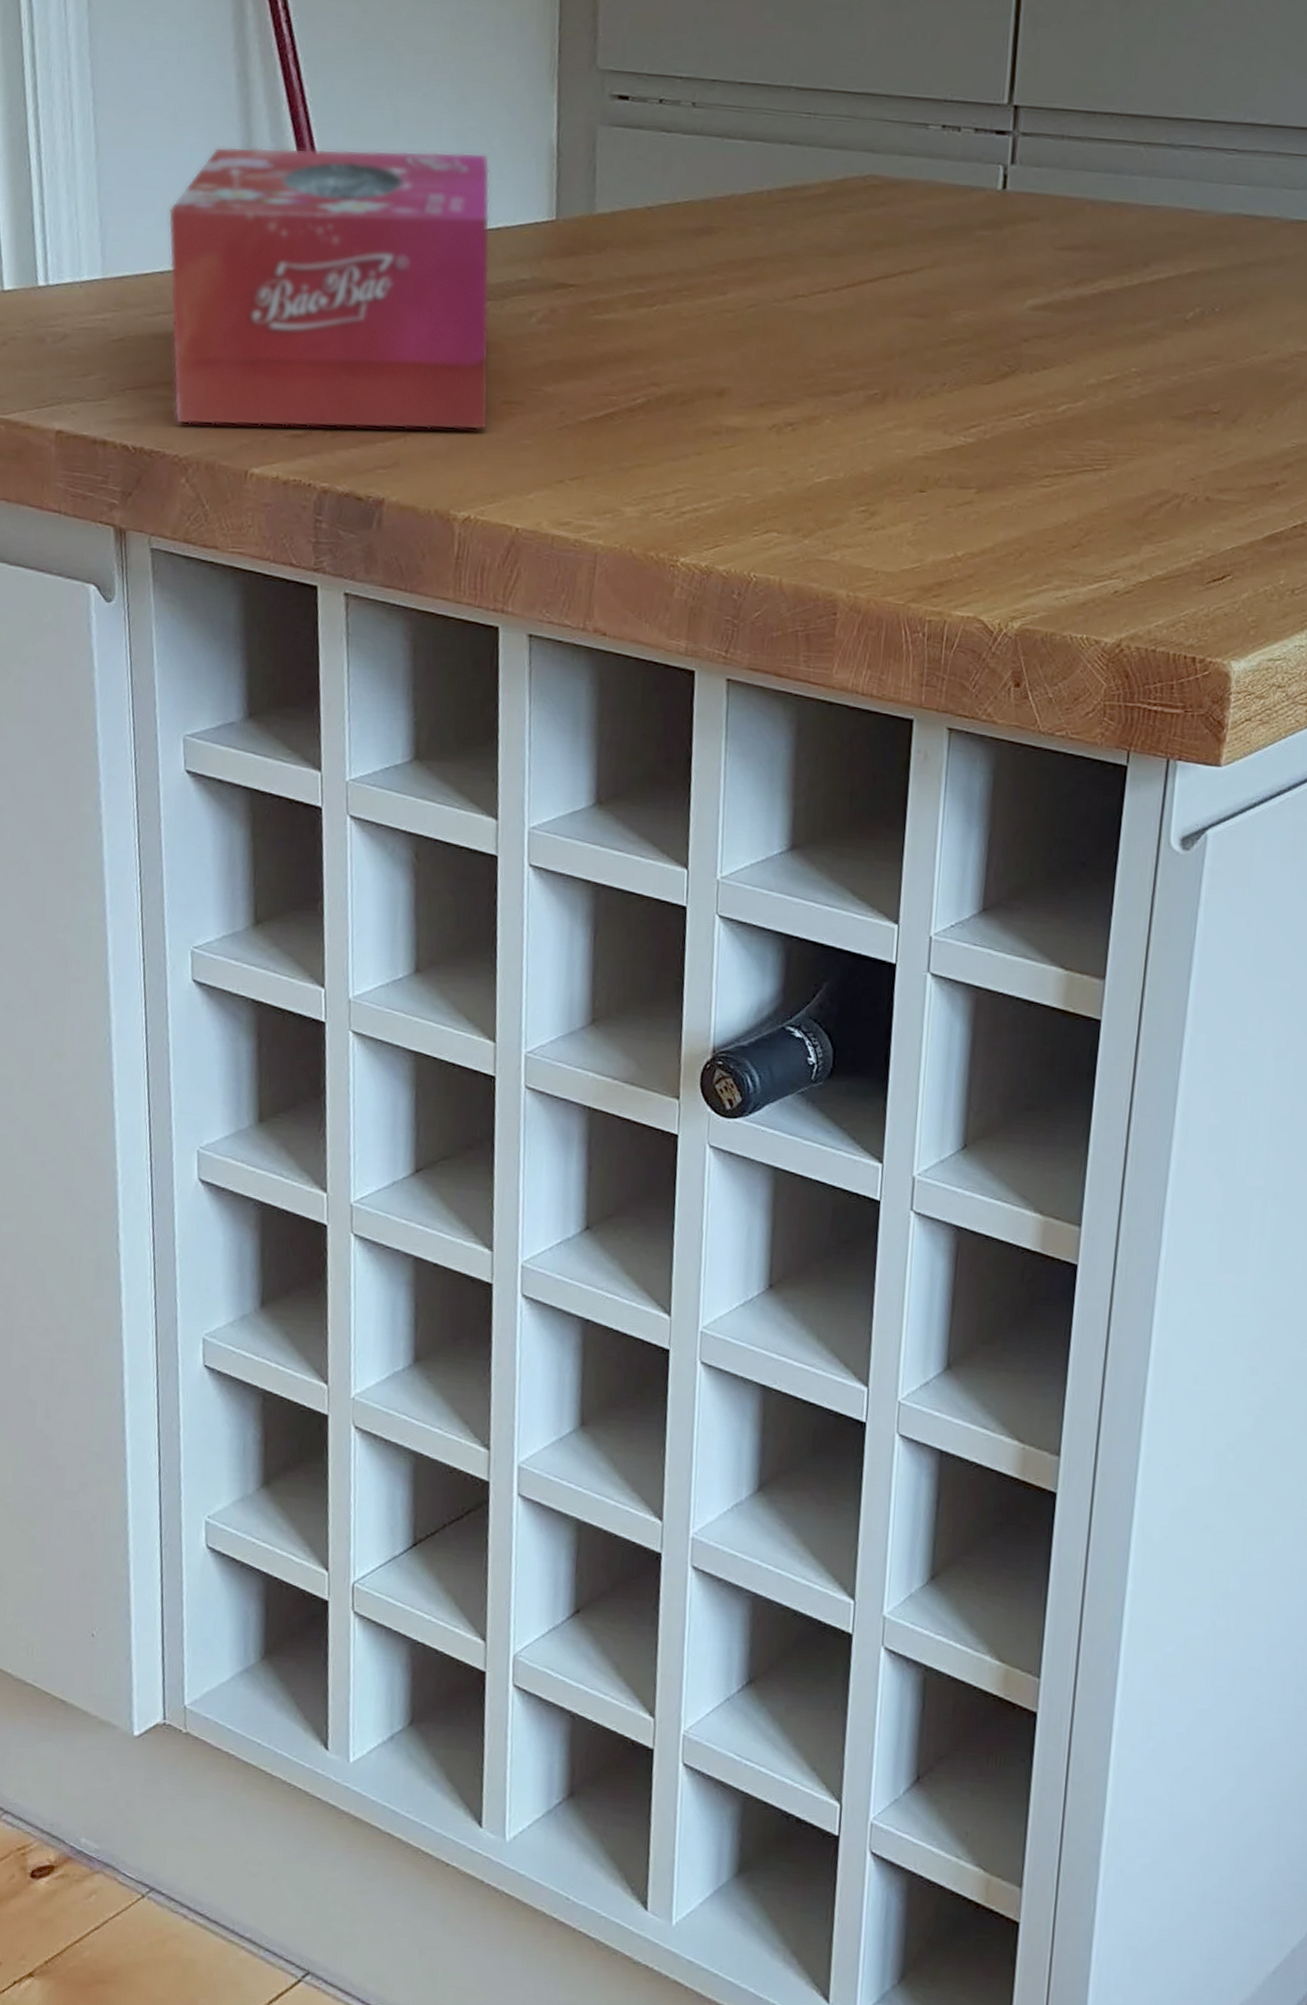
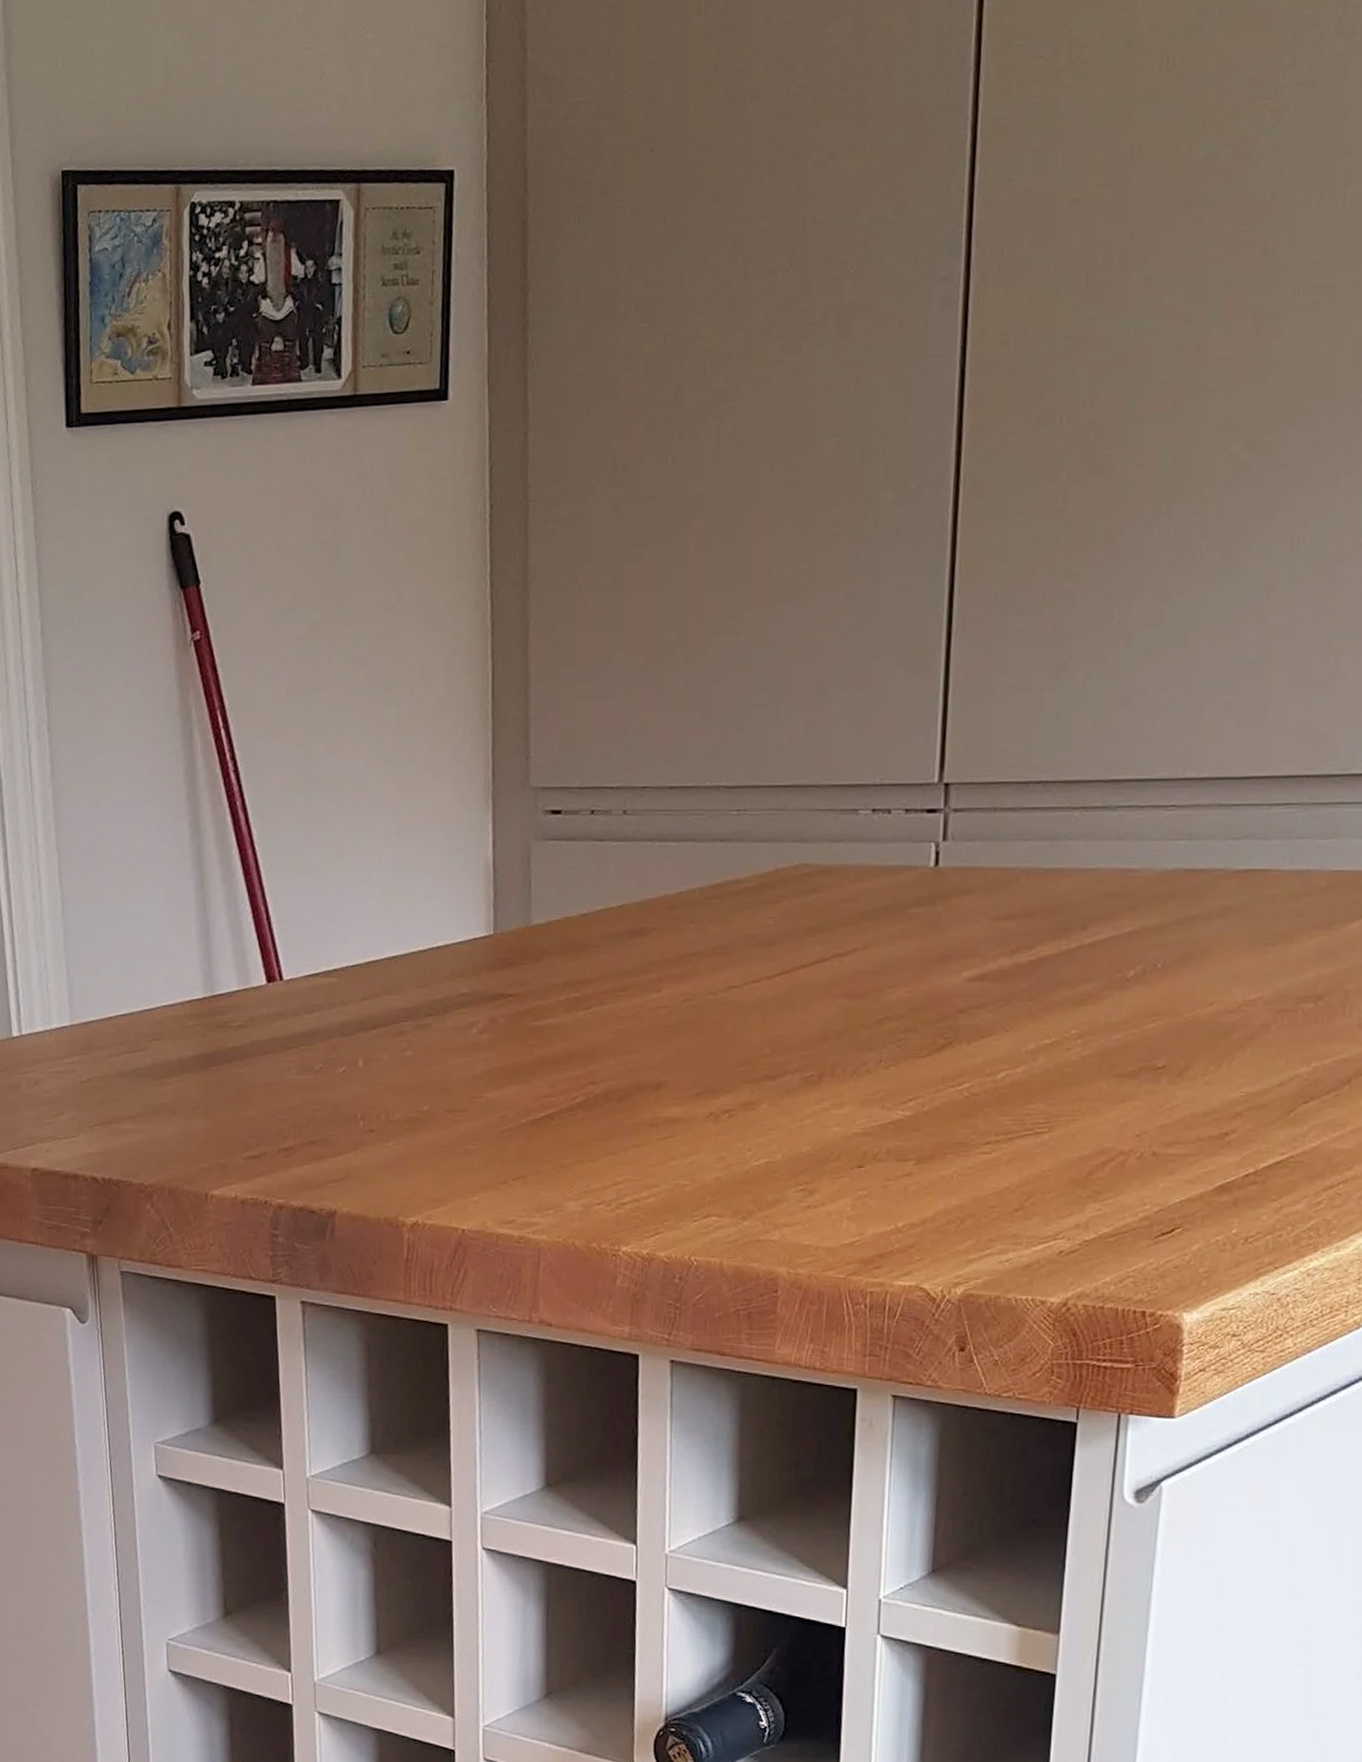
tissue box: present [168,146,490,431] -> none [129,877,434,1155]

